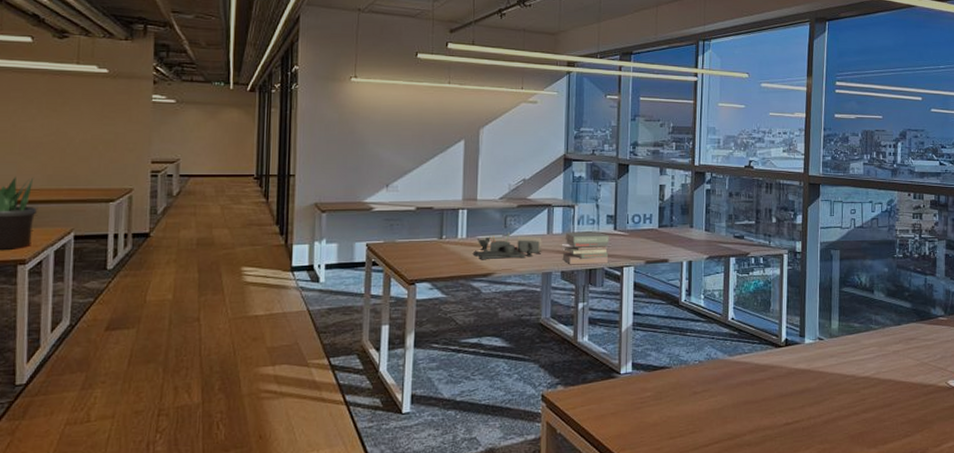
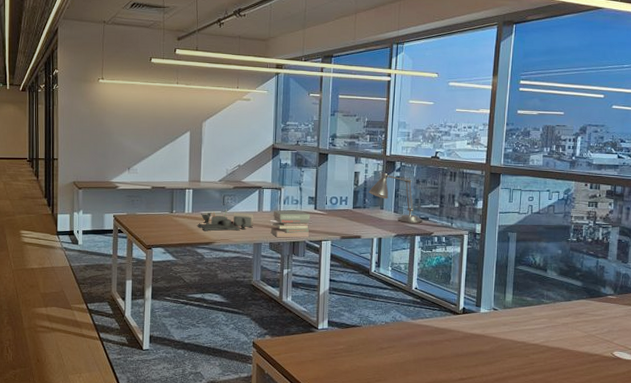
desk lamp: none [676,185,738,242] -> present [369,172,423,223]

